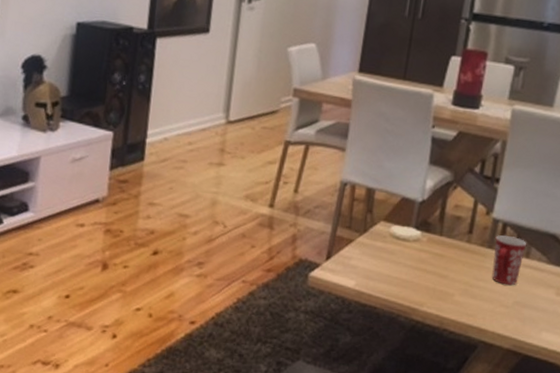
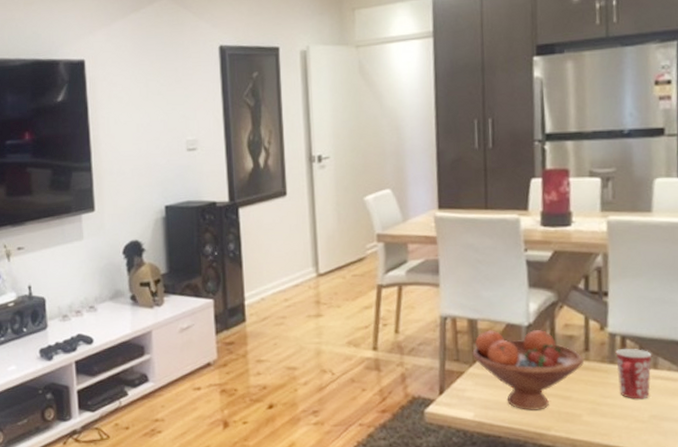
fruit bowl: none [363,201,467,286] -> present [471,329,585,410]

